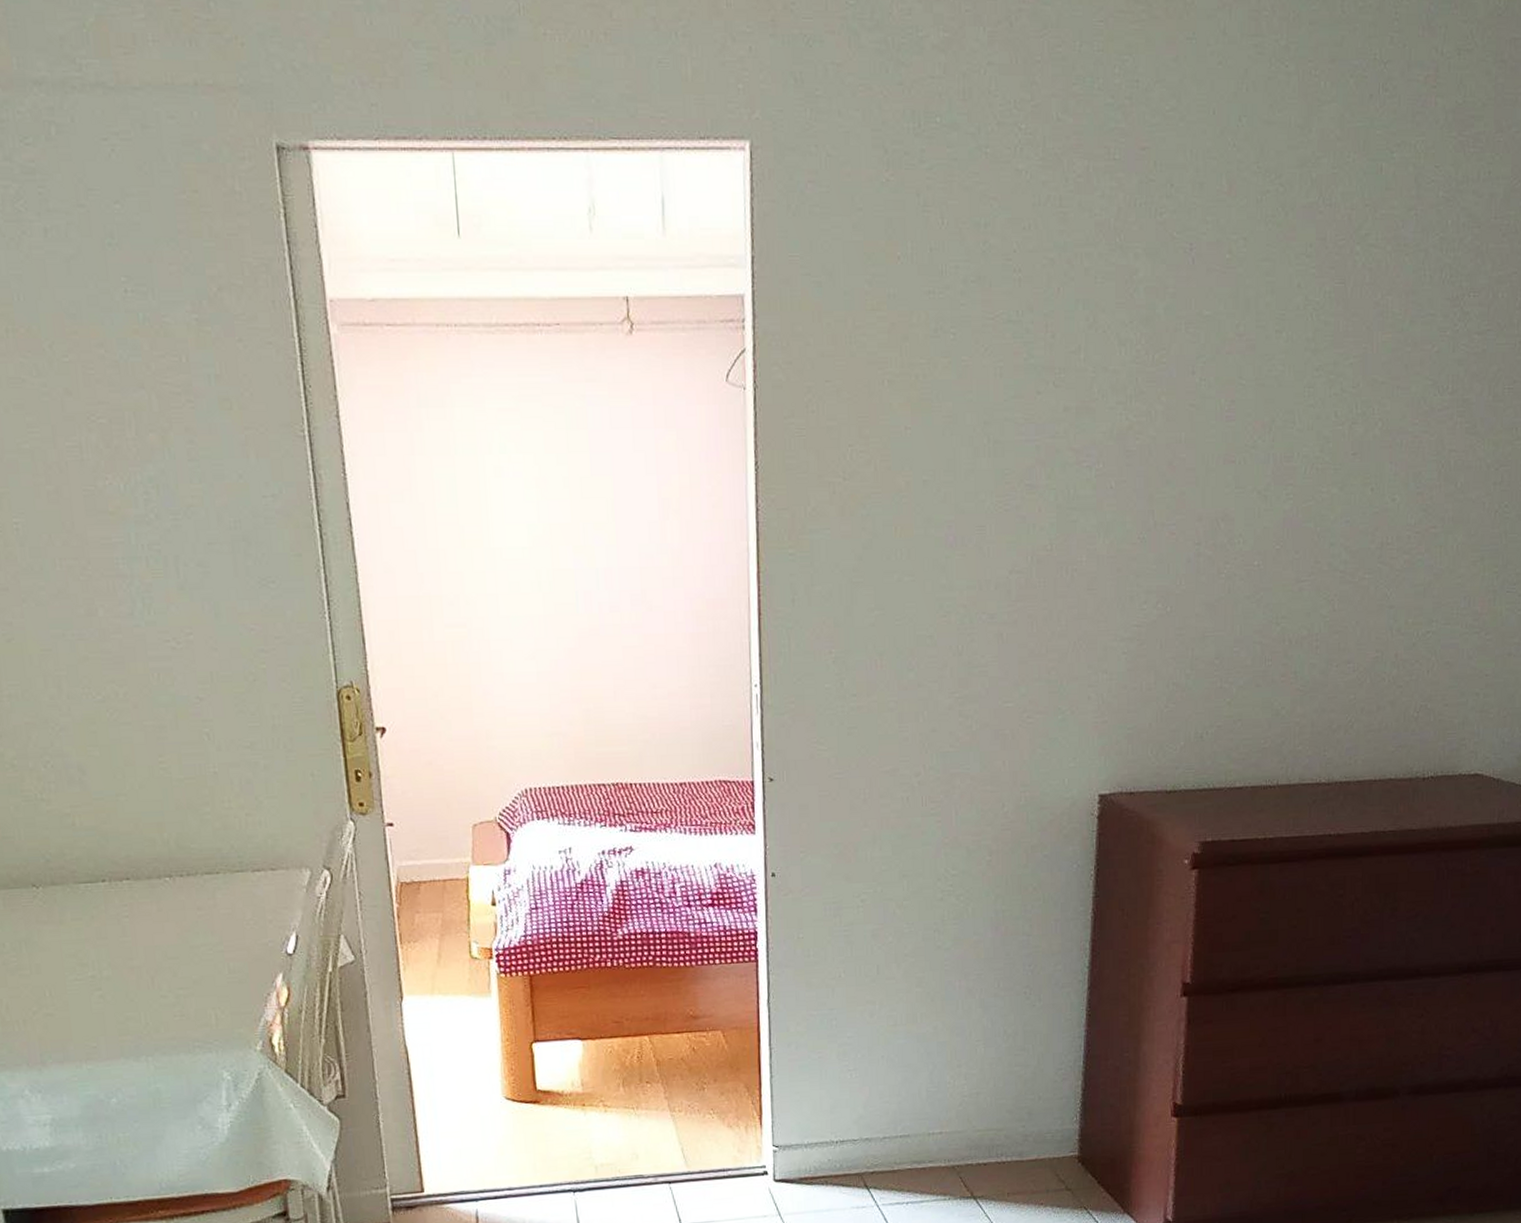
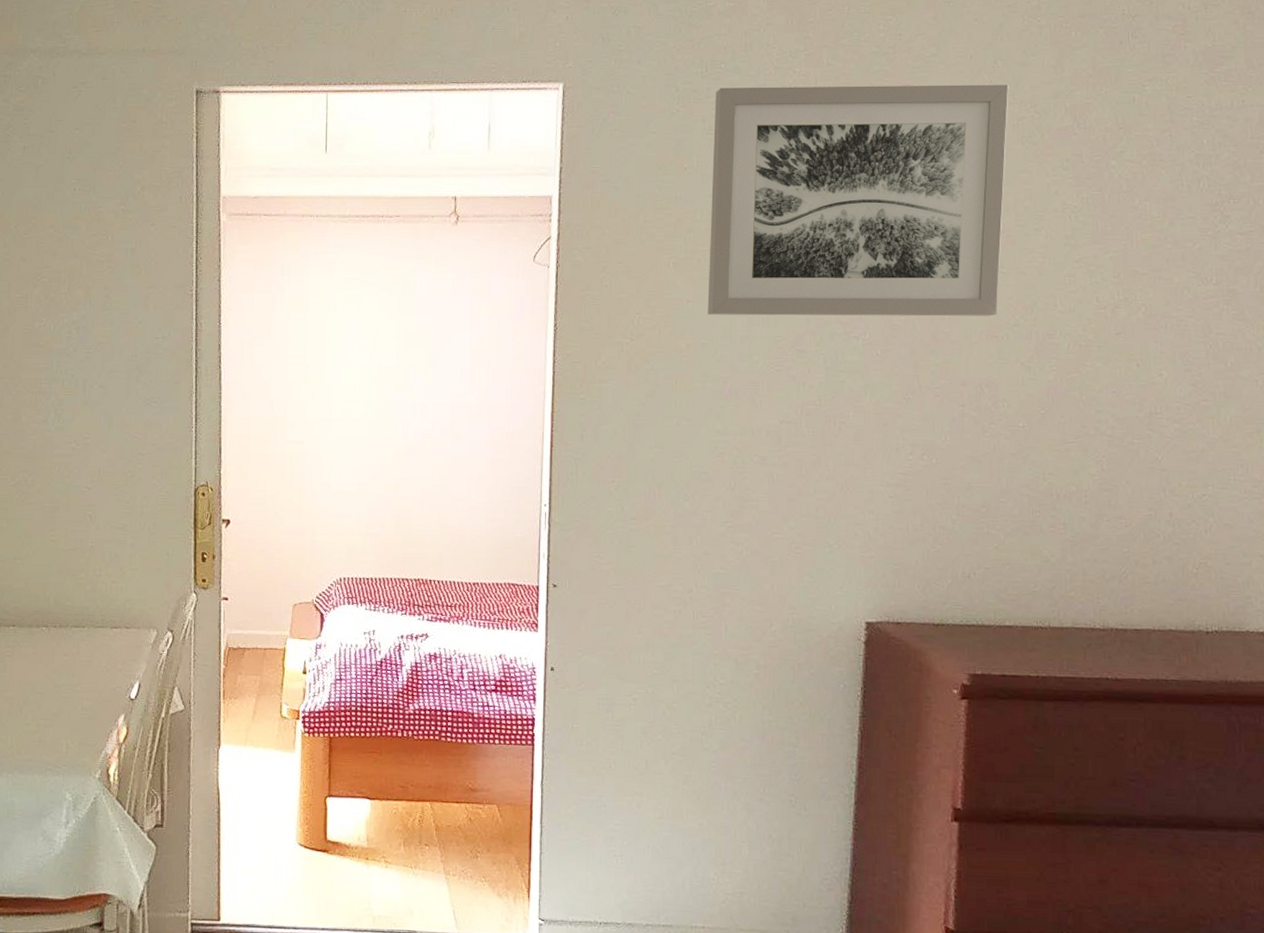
wall art: none [928,148,1253,445] -> present [708,84,1009,317]

